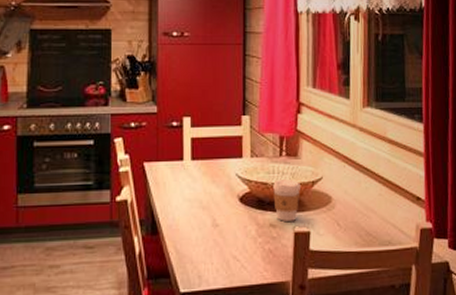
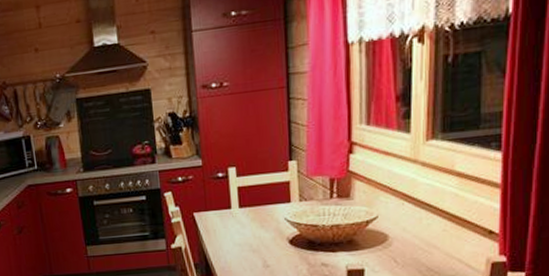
coffee cup: present [273,178,300,221] -> none [324,220,353,260]

